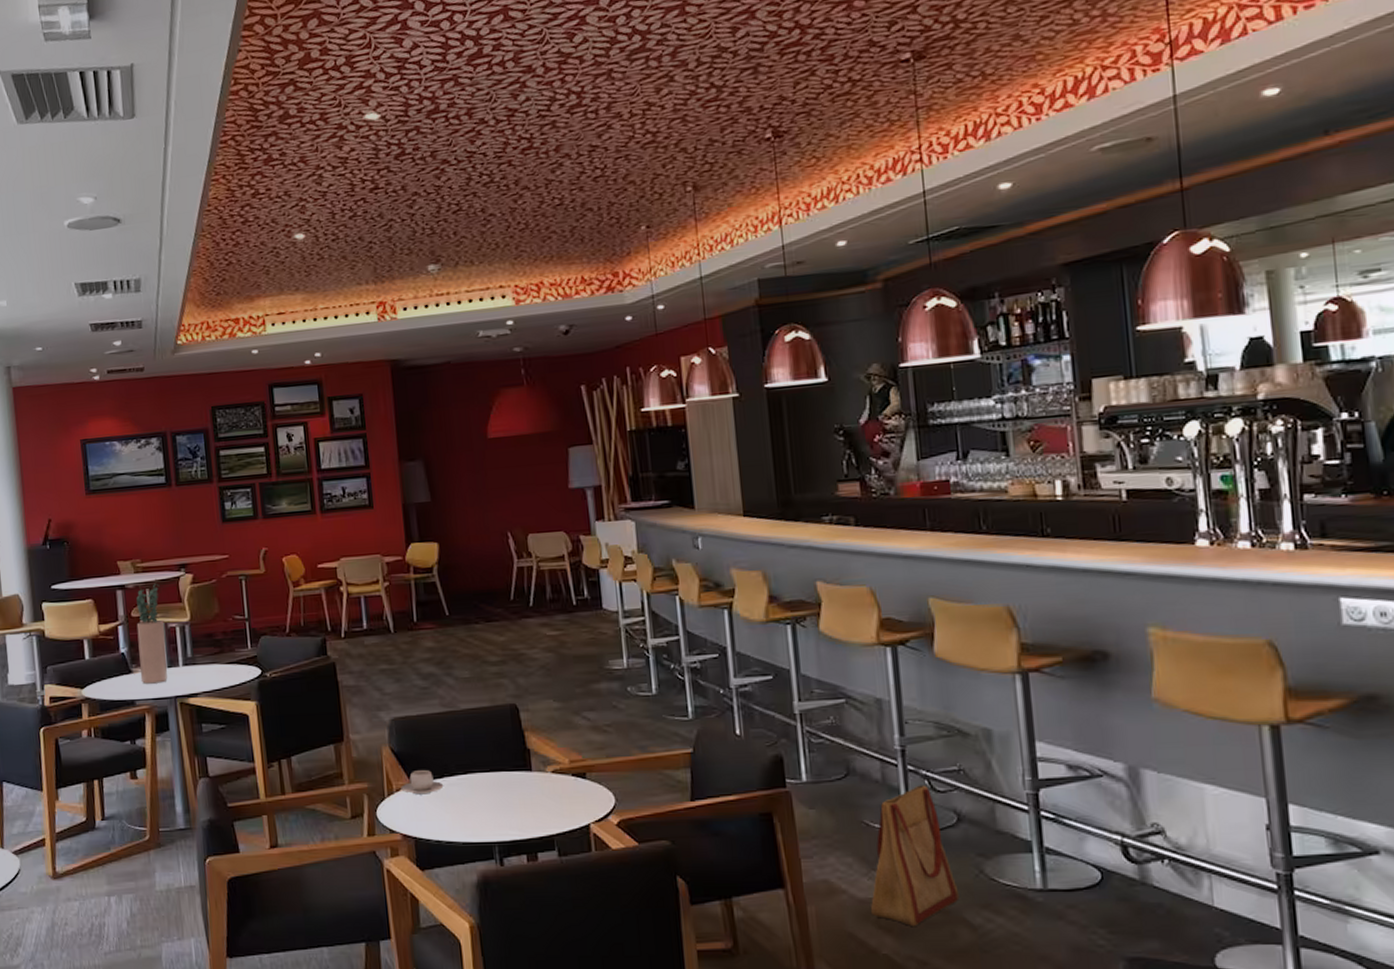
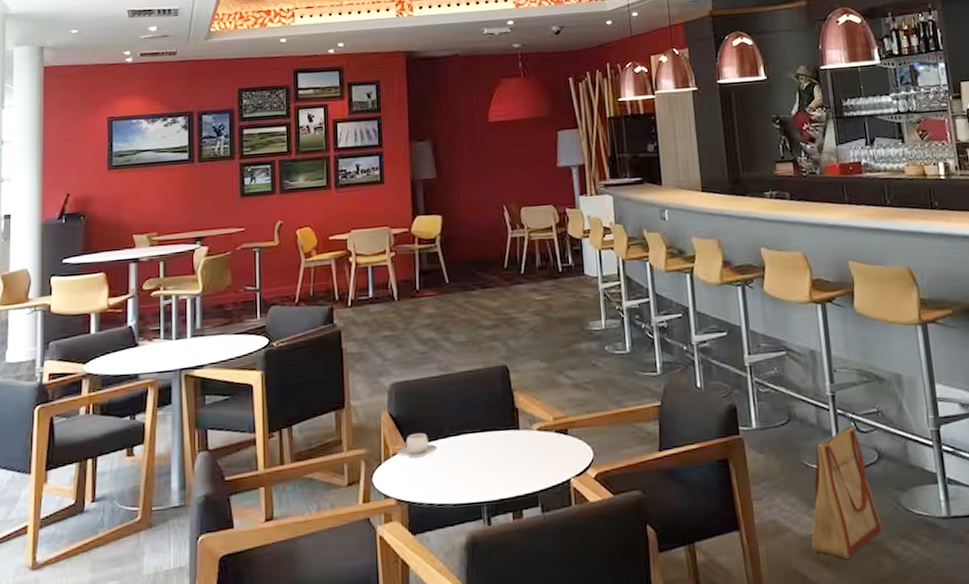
vase: present [136,578,168,684] -> none [146,251,176,357]

